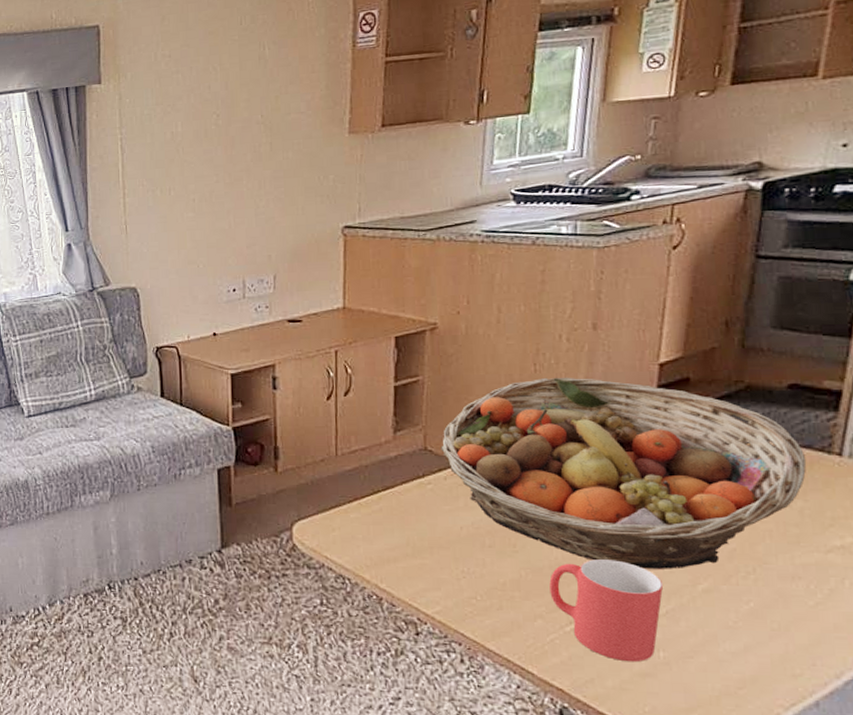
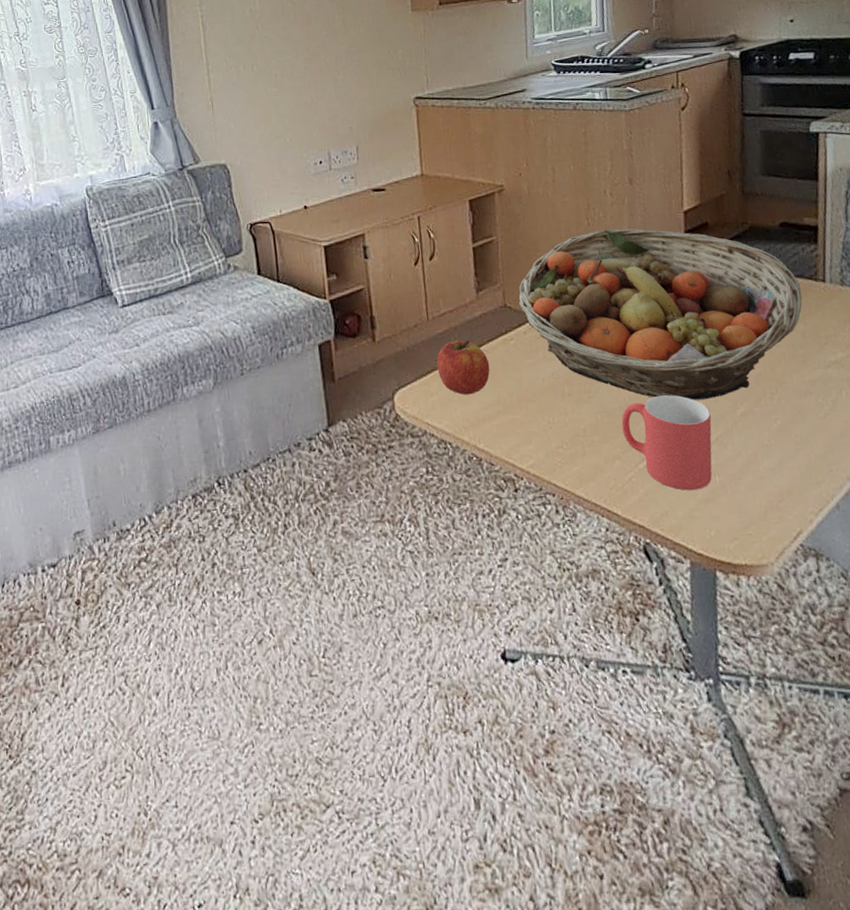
apple: none [342,479,401,534] -> present [436,340,490,395]

